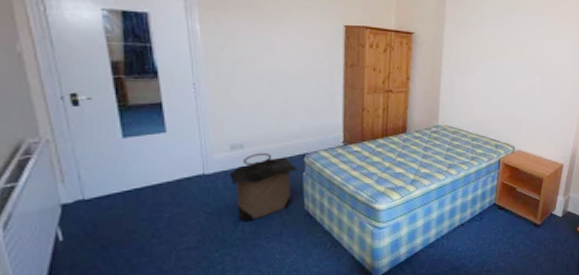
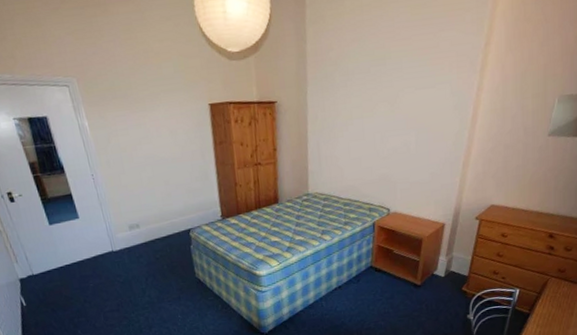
laundry hamper: present [228,152,298,221] -> none [131,230,186,288]

